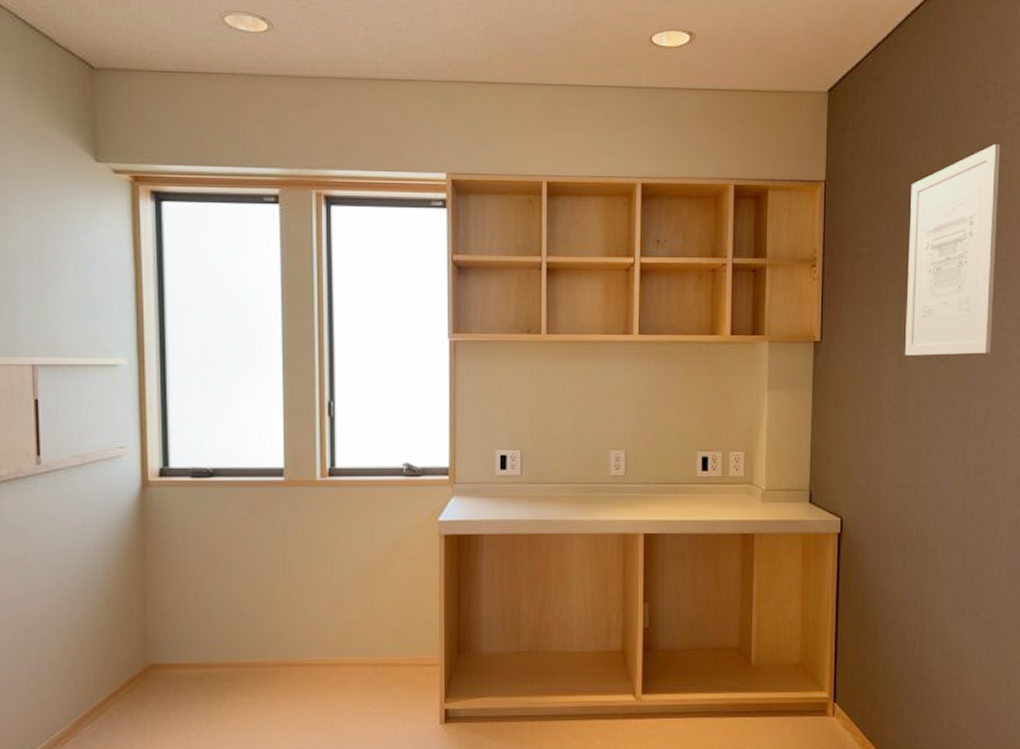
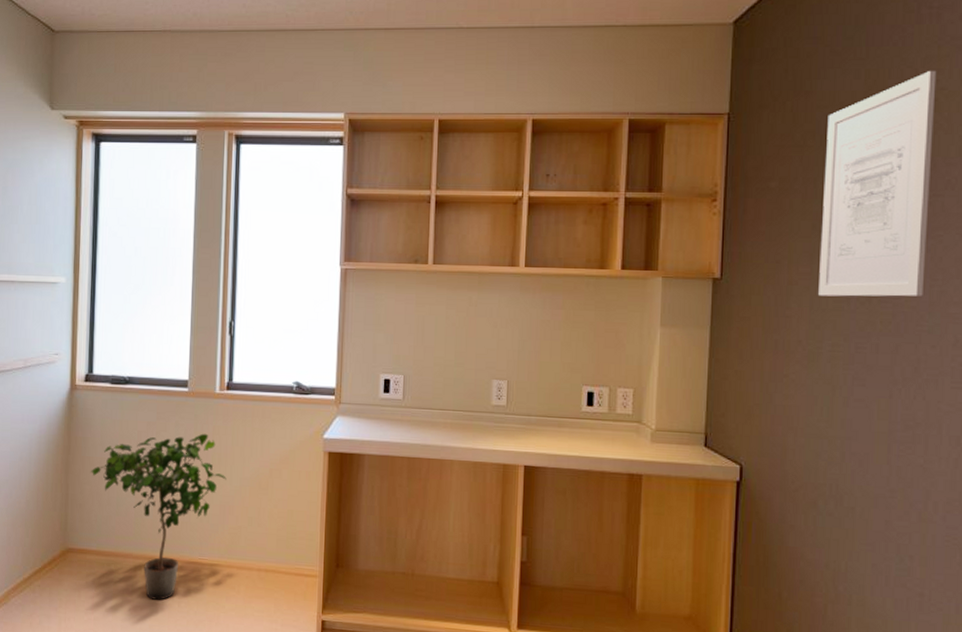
potted plant: none [173,525,333,710] -> present [91,433,227,600]

